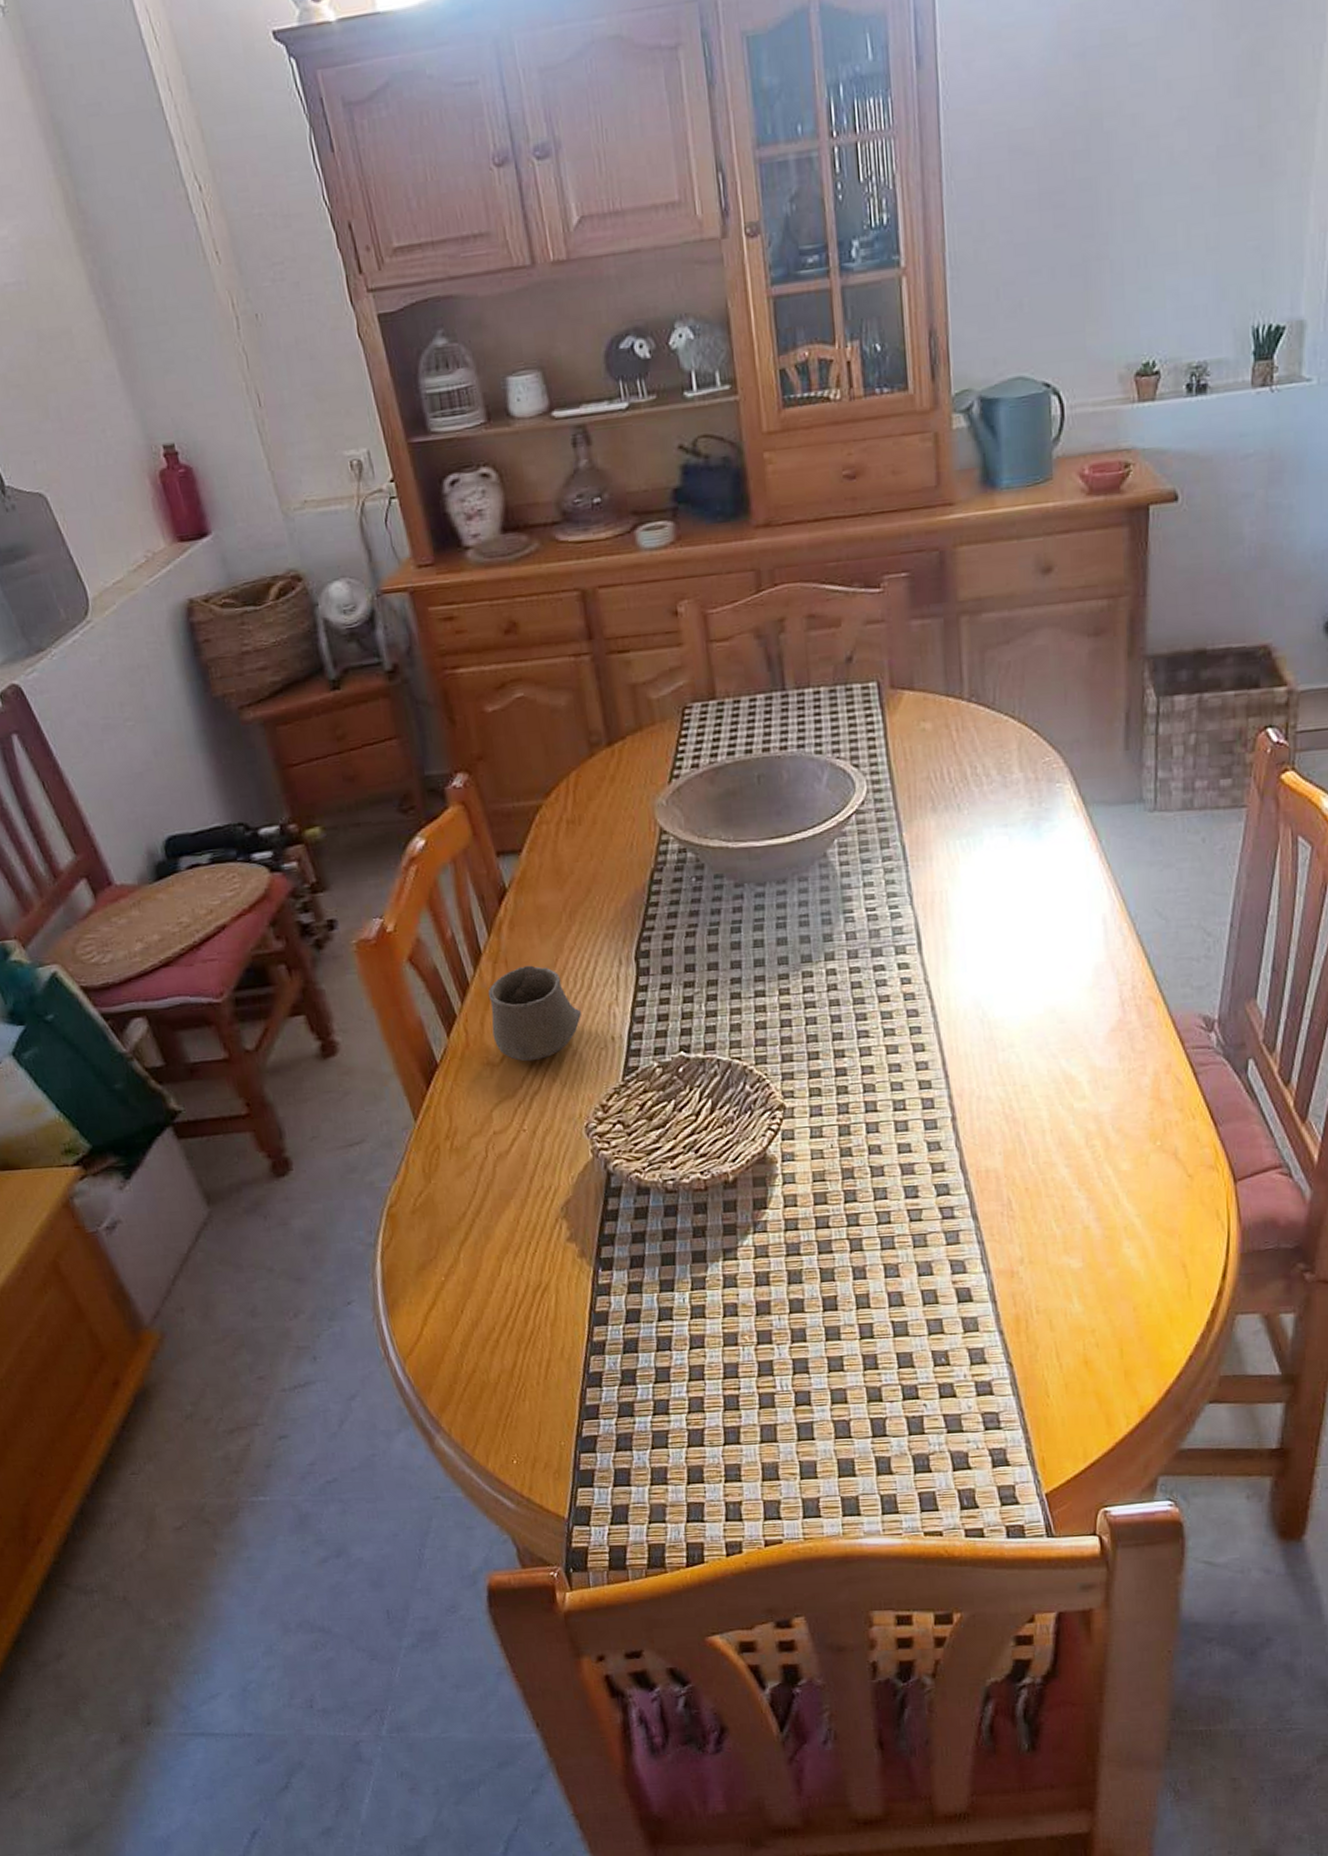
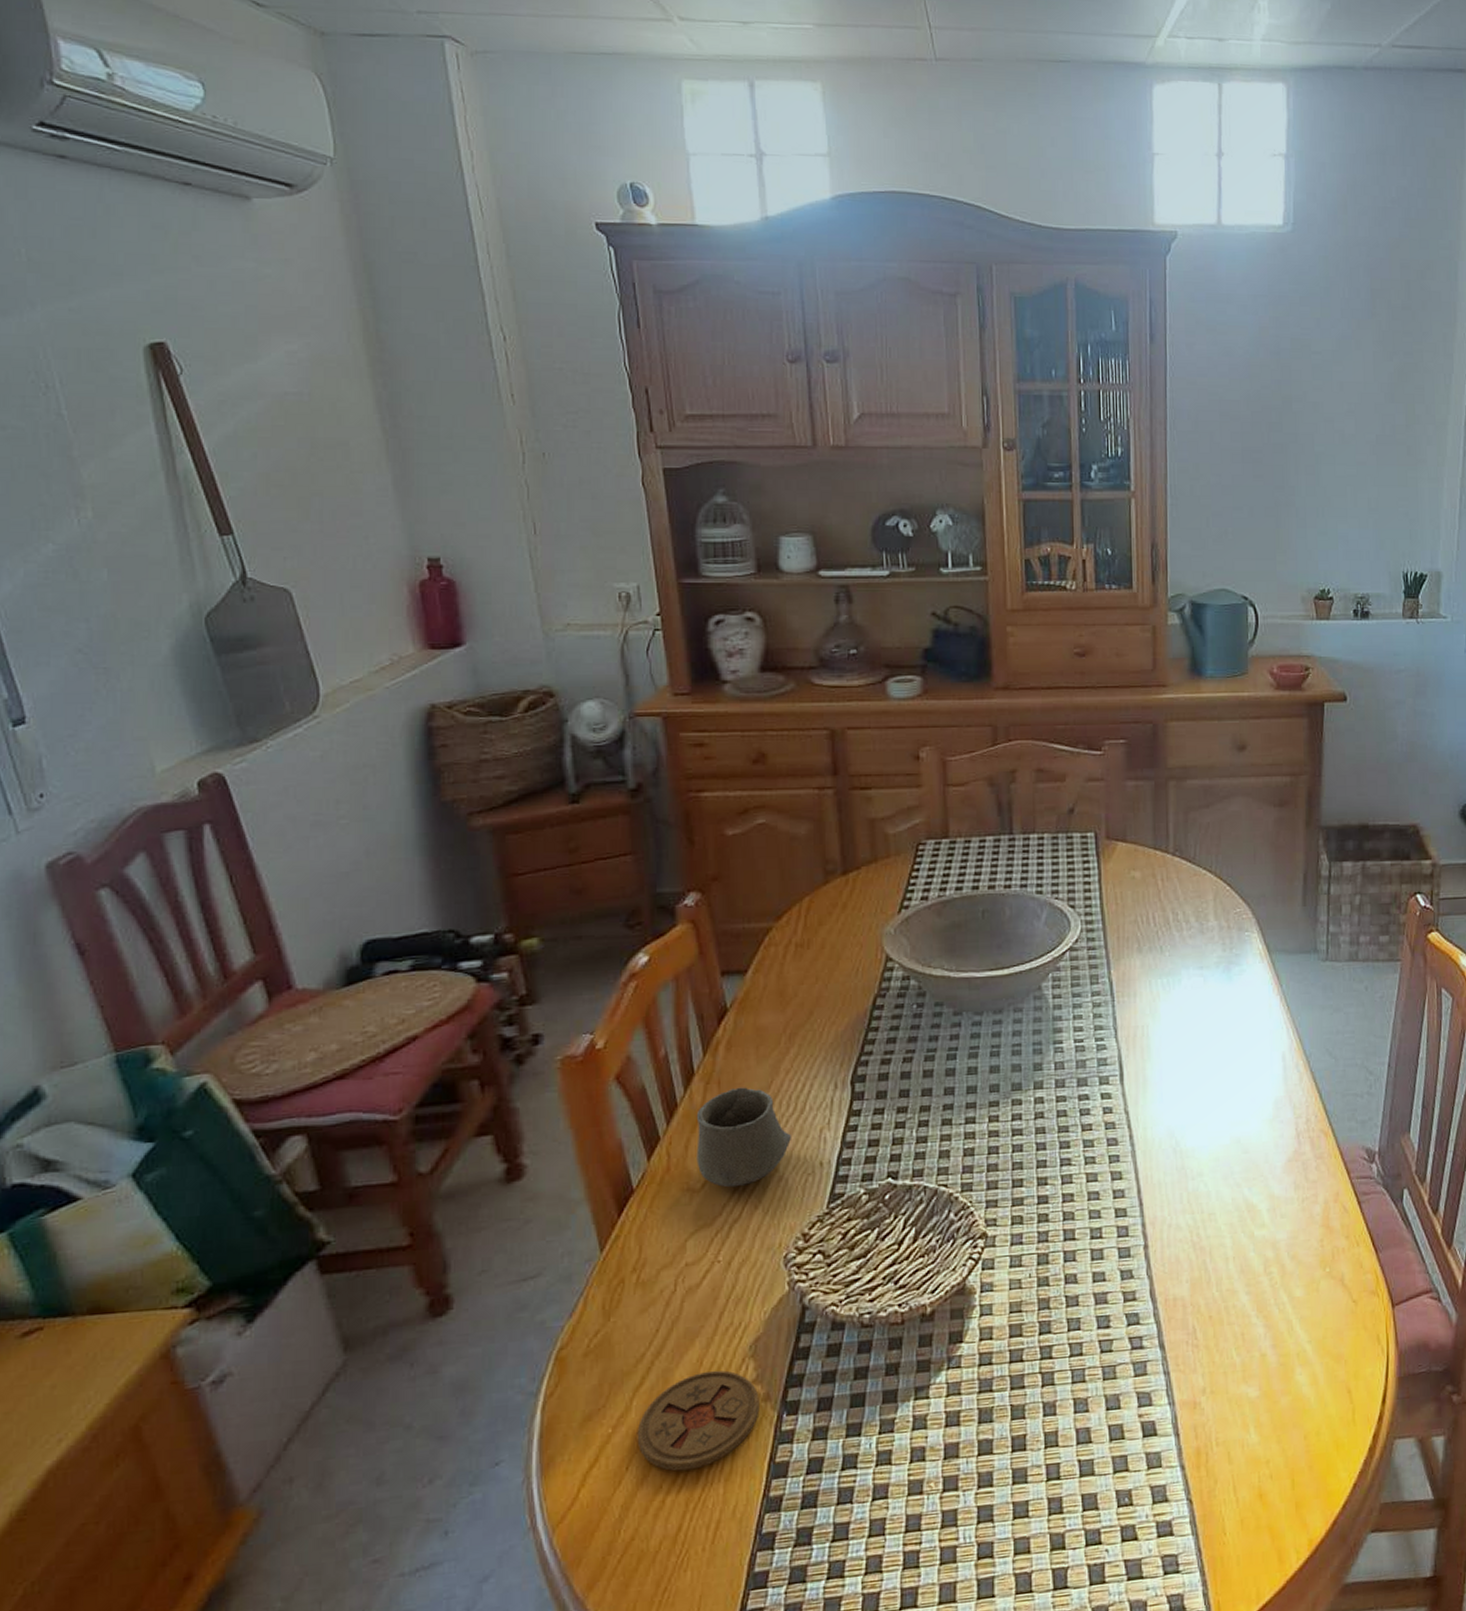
coaster: none [467,1228,577,1316] -> present [637,1370,760,1471]

